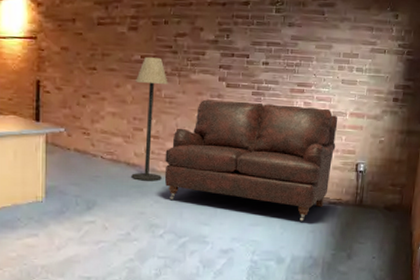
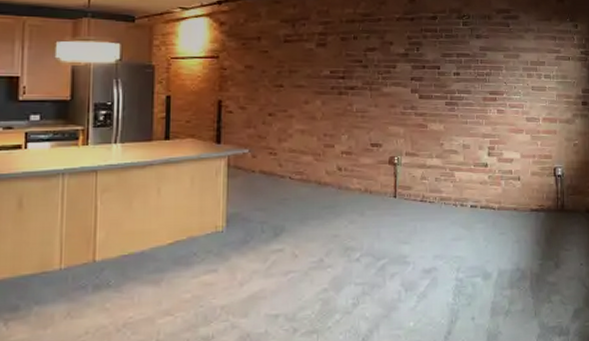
floor lamp: present [131,57,168,181] -> none [323,72,360,201]
sofa: present [164,99,338,222] -> none [359,112,532,232]

